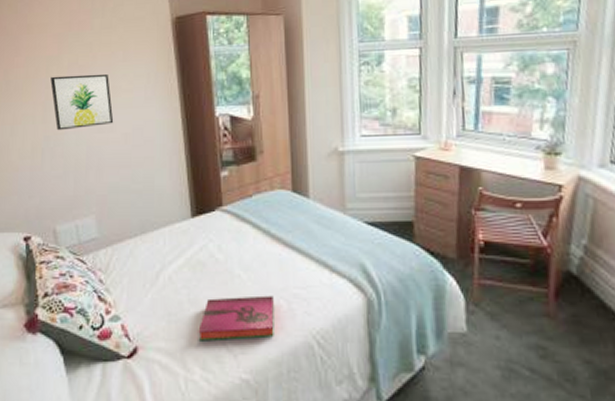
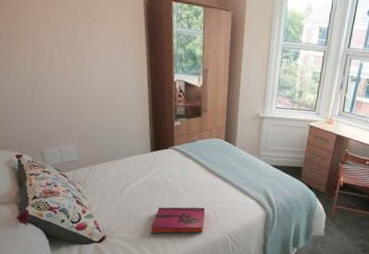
wall art: present [50,73,114,131] -> none [39,31,93,77]

